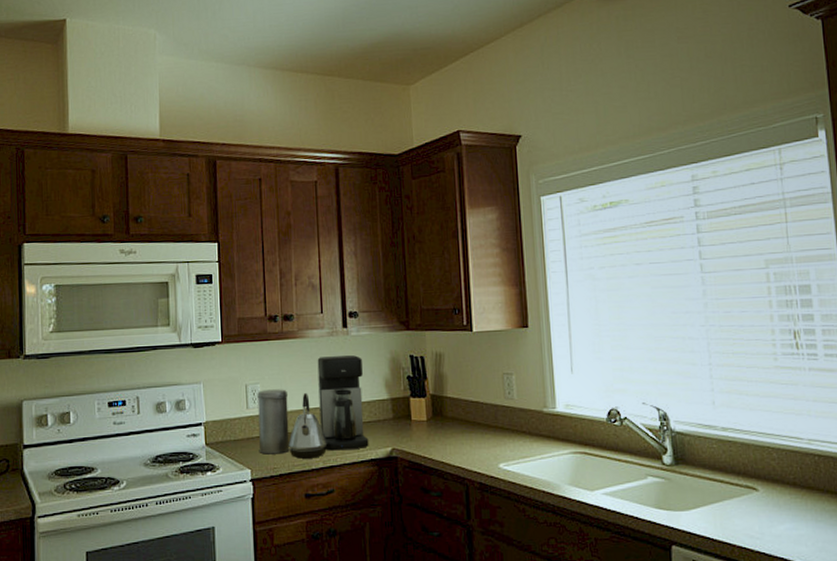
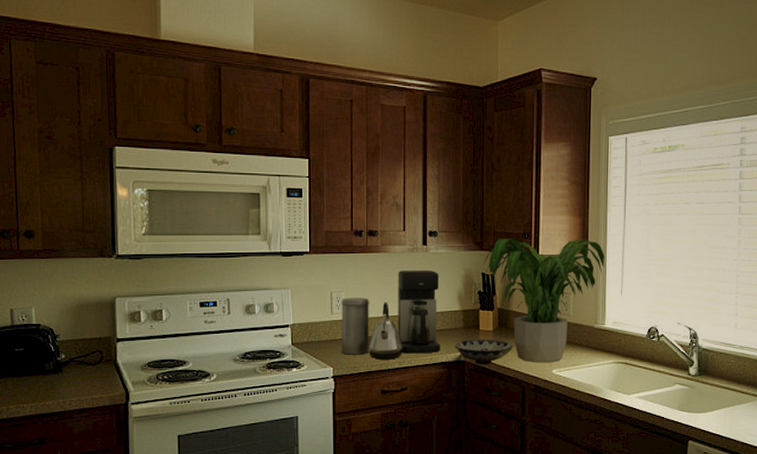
bowl: none [383,430,452,460] -> present [454,339,513,364]
potted plant: none [411,310,550,456] -> present [484,238,605,363]

